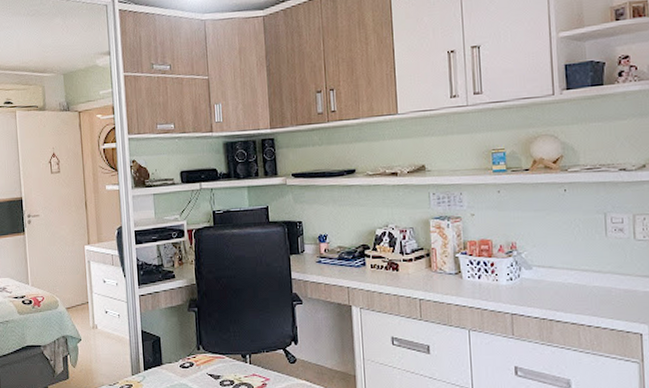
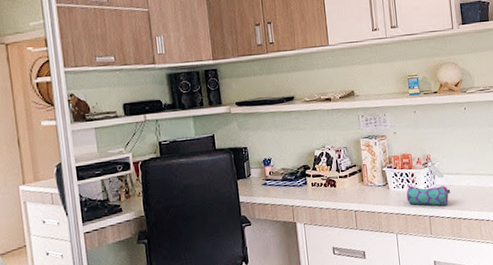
pencil case: none [483,276,541,303] -> present [406,185,451,206]

